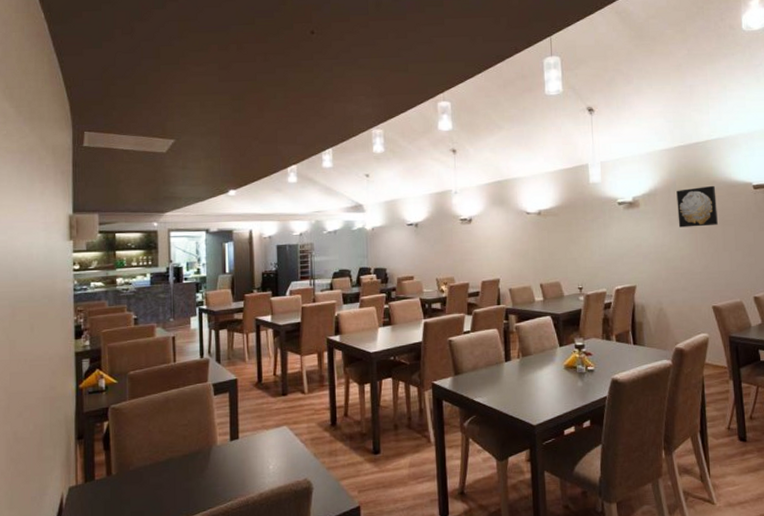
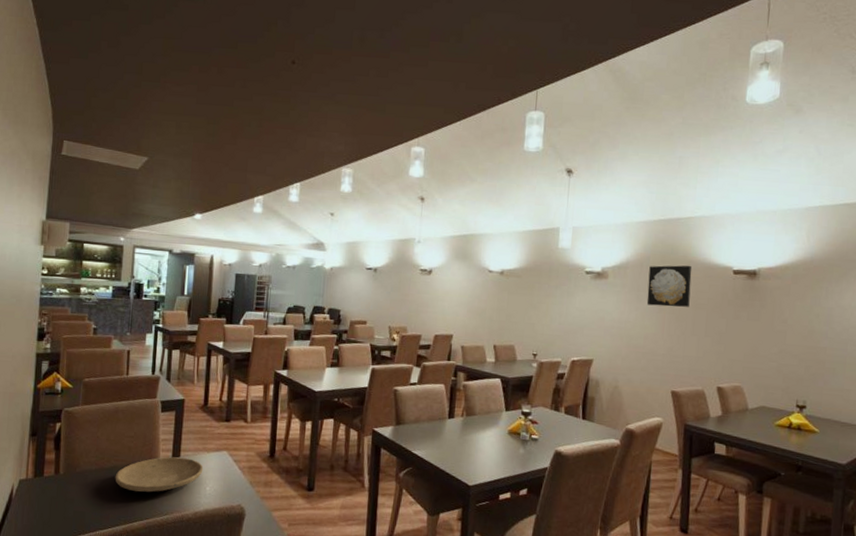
plate: none [172,439,264,481] -> present [115,457,204,493]

